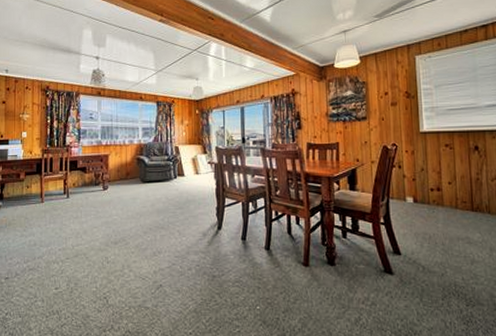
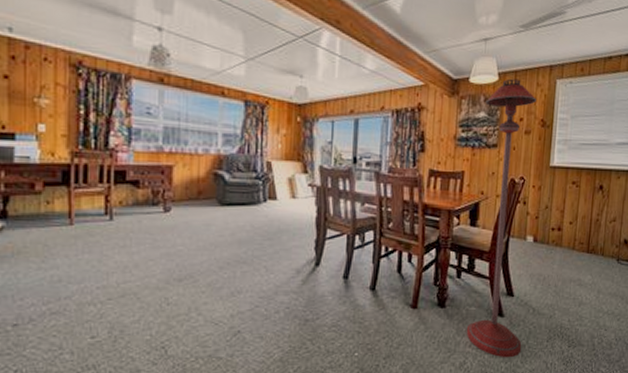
floor lamp: none [351,60,416,316] -> present [466,78,536,358]

